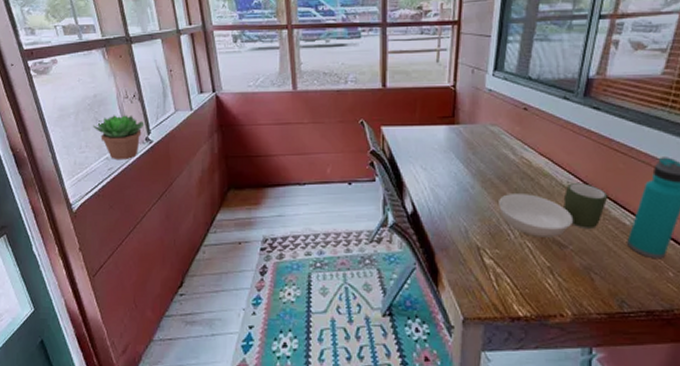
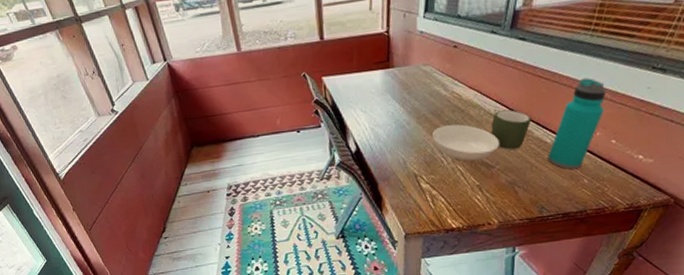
succulent plant: present [93,115,145,161] -> none [62,90,108,132]

